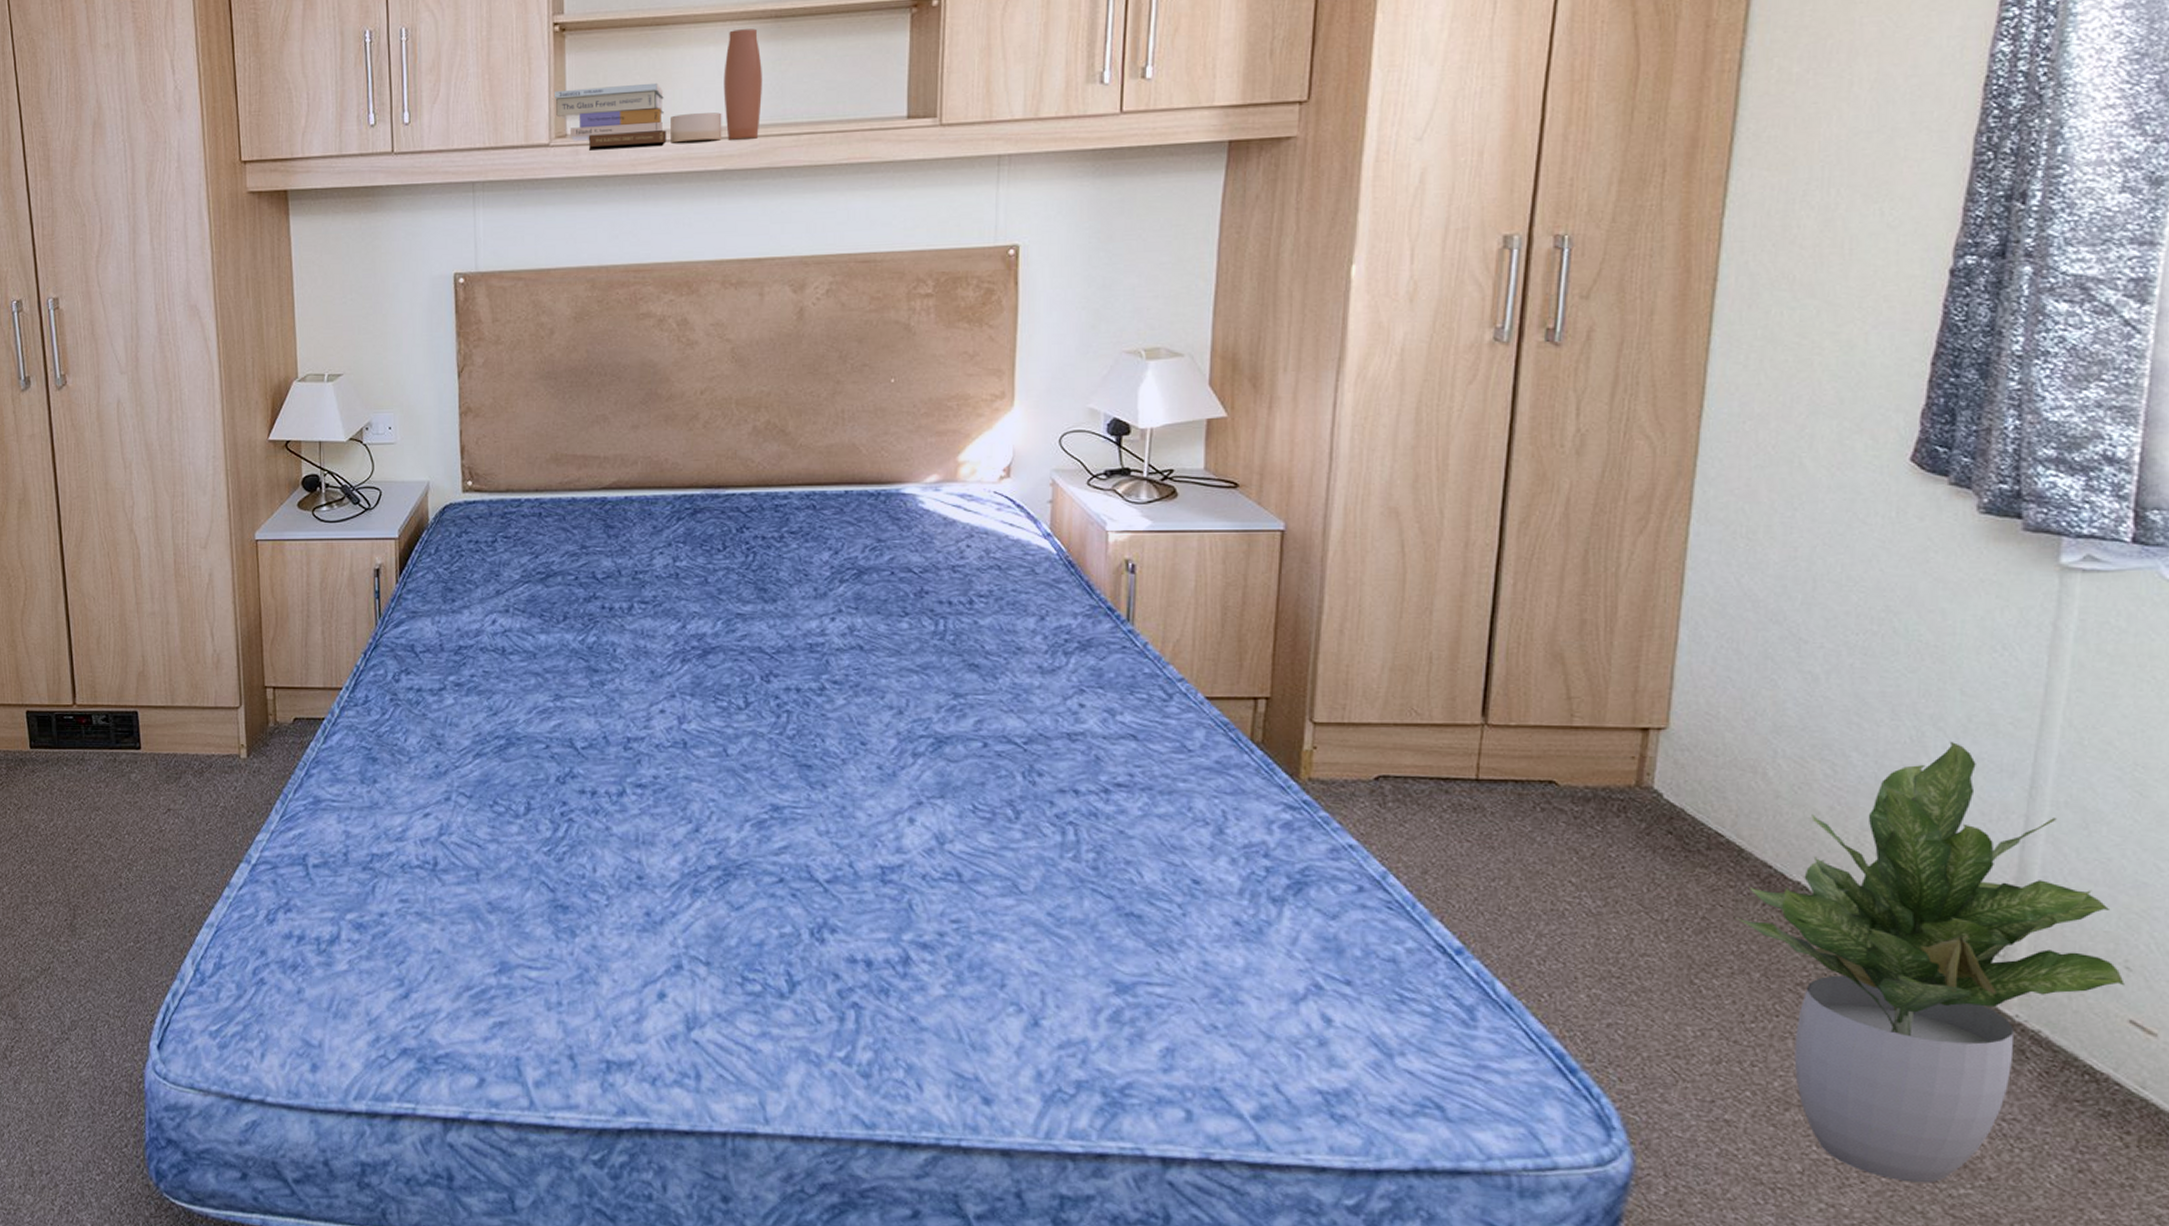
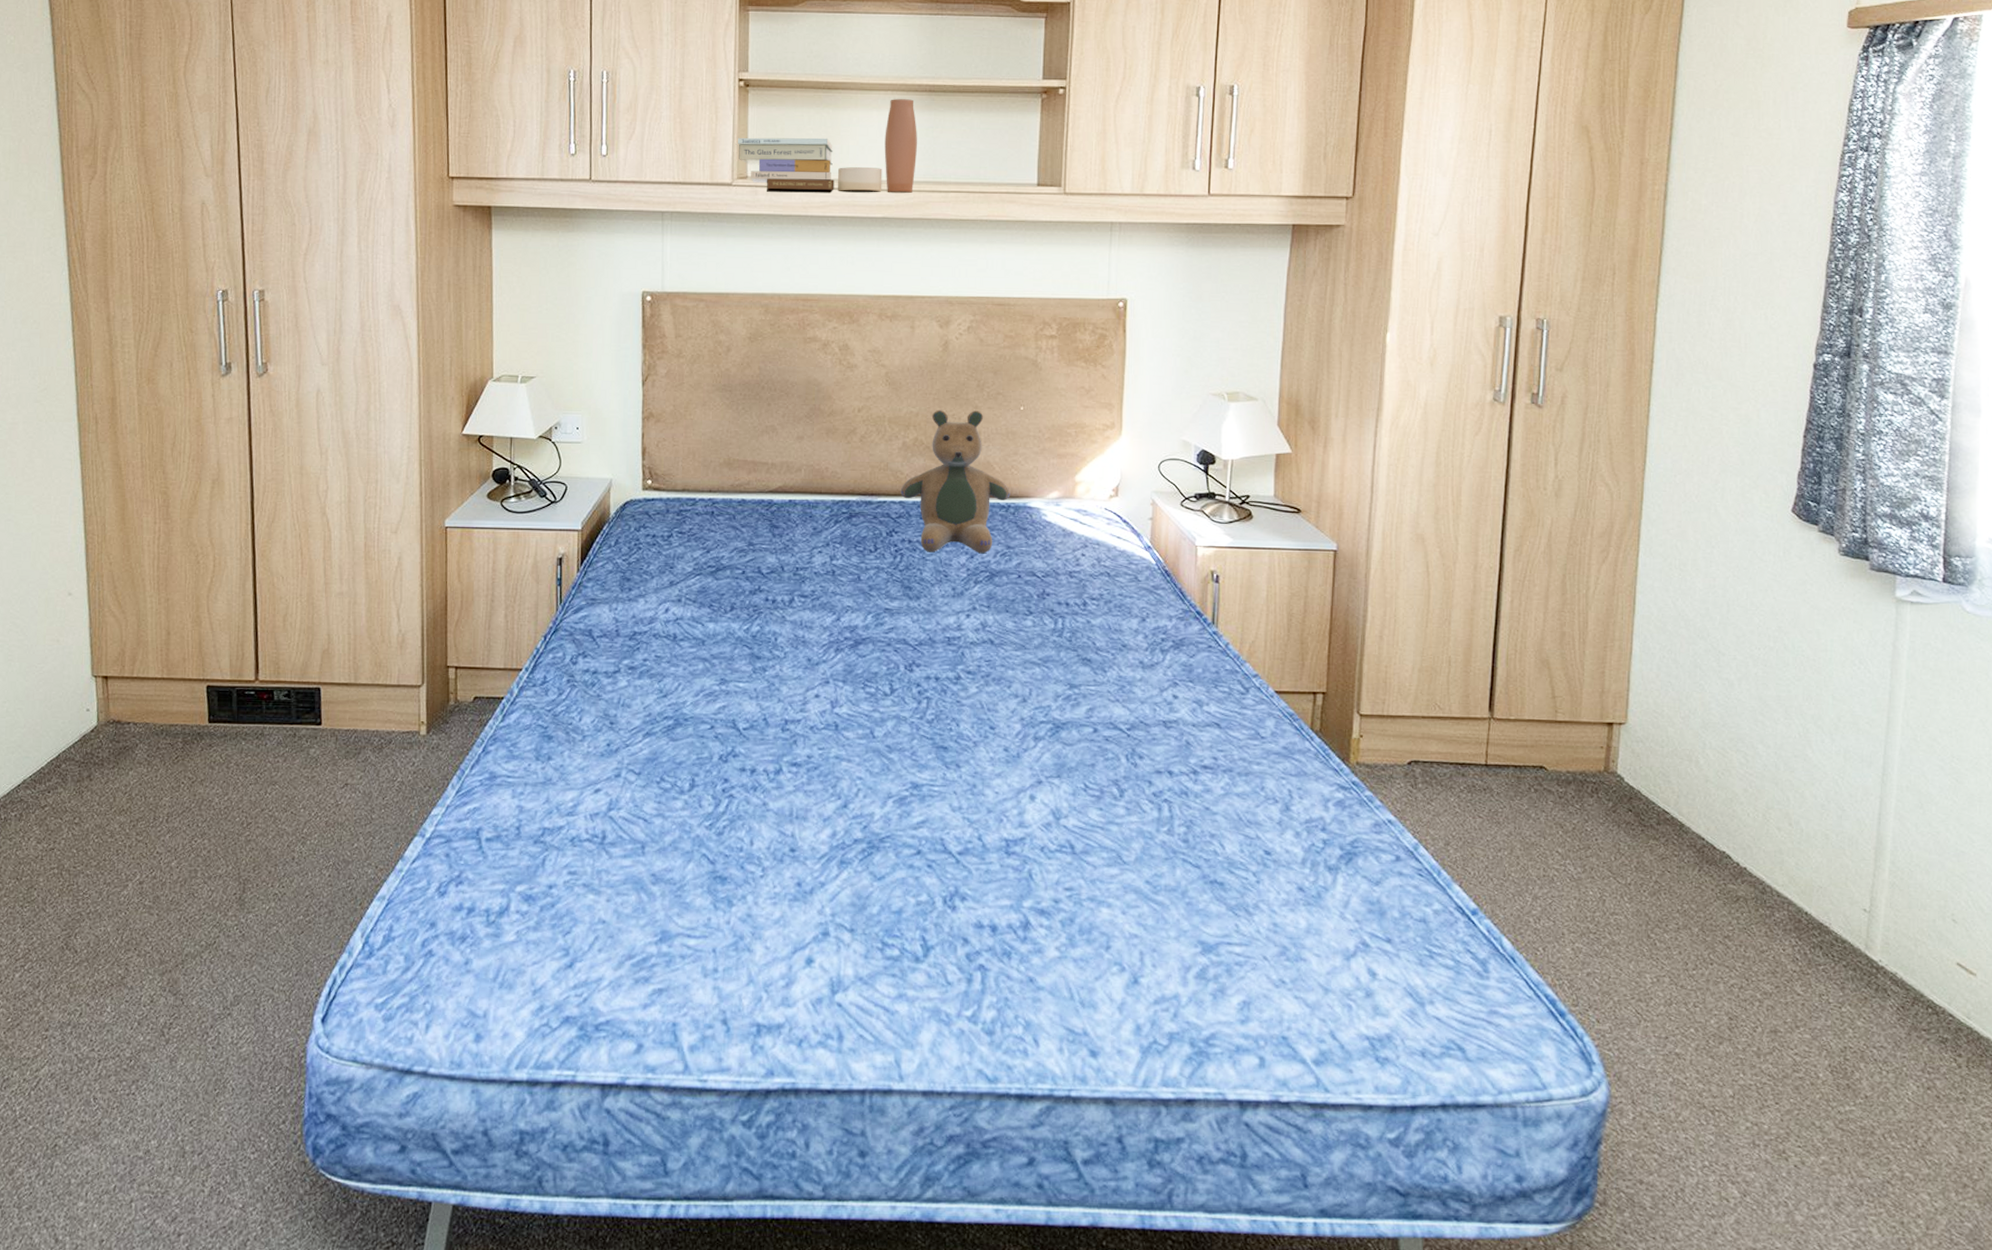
teddy bear: none [751,386,880,549] -> present [900,410,1011,554]
potted plant: present [1735,741,2125,1183] -> none [1679,736,1952,1102]

